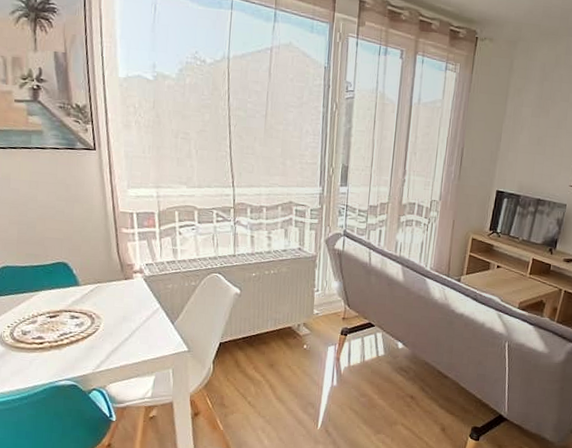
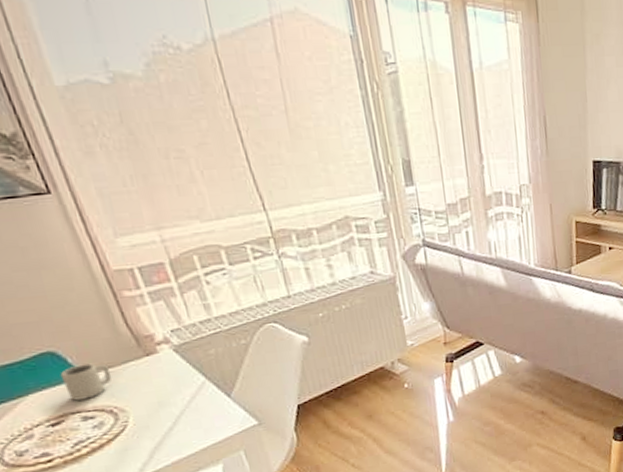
cup: none [65,276,98,304] -> present [60,363,112,401]

